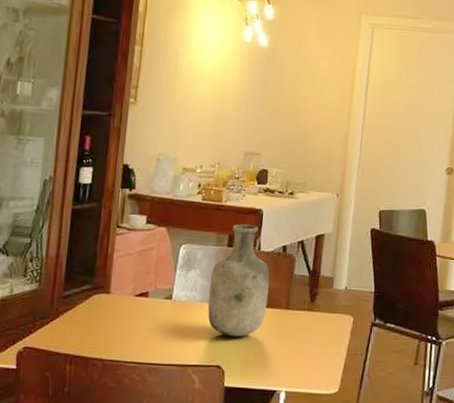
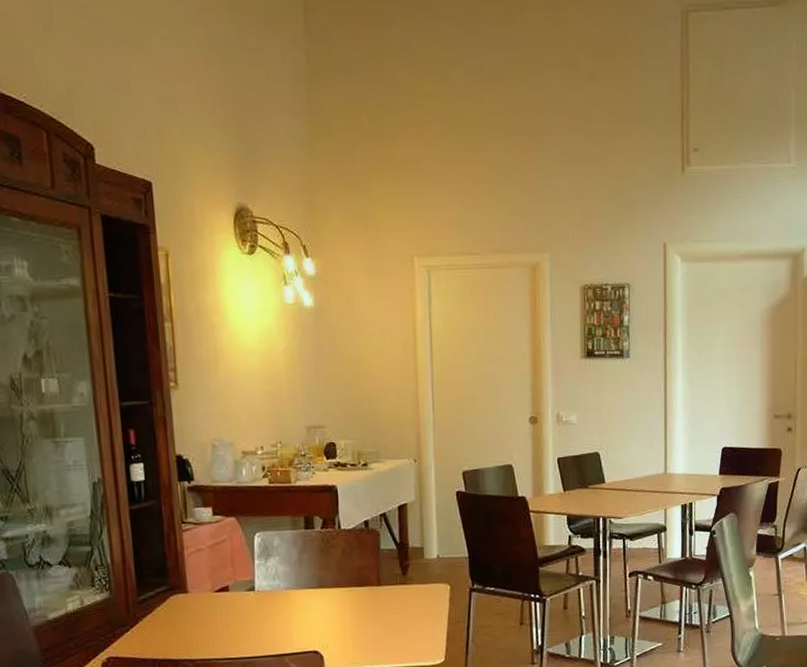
vase: present [207,224,270,337] -> none [292,503,357,621]

